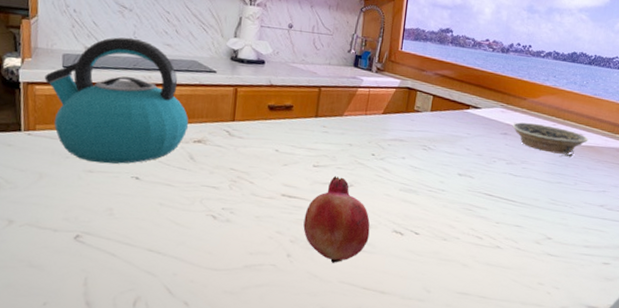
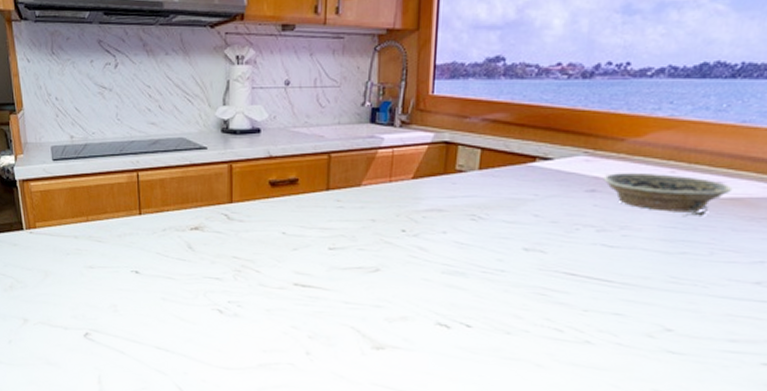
kettle: present [44,37,189,164] -> none [37,120,184,259]
fruit: present [303,175,370,263] -> none [322,259,406,362]

